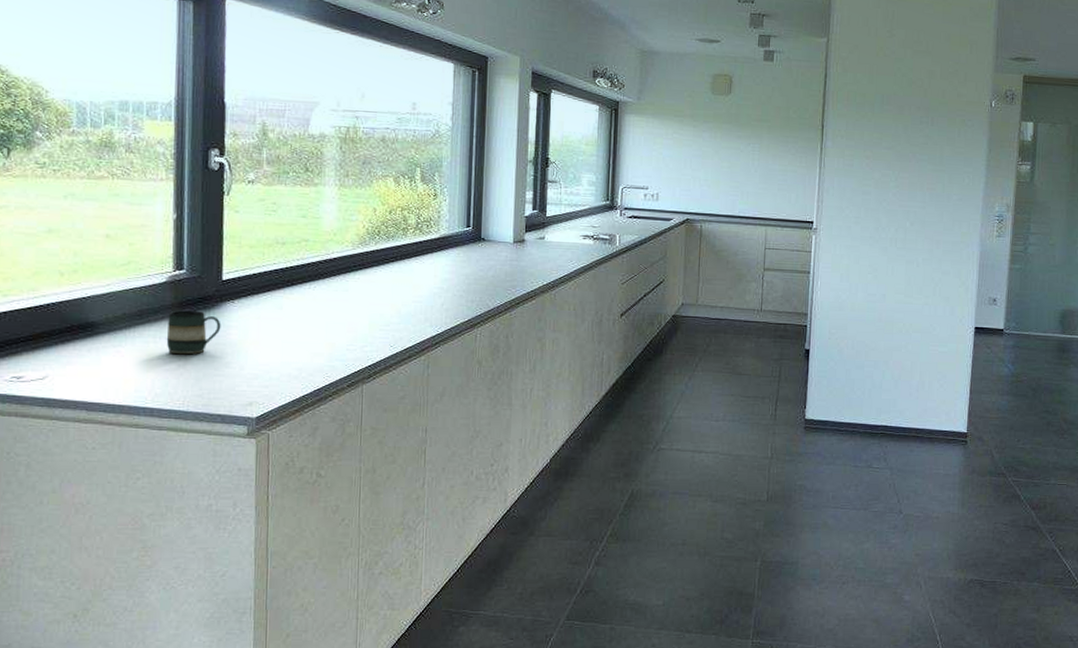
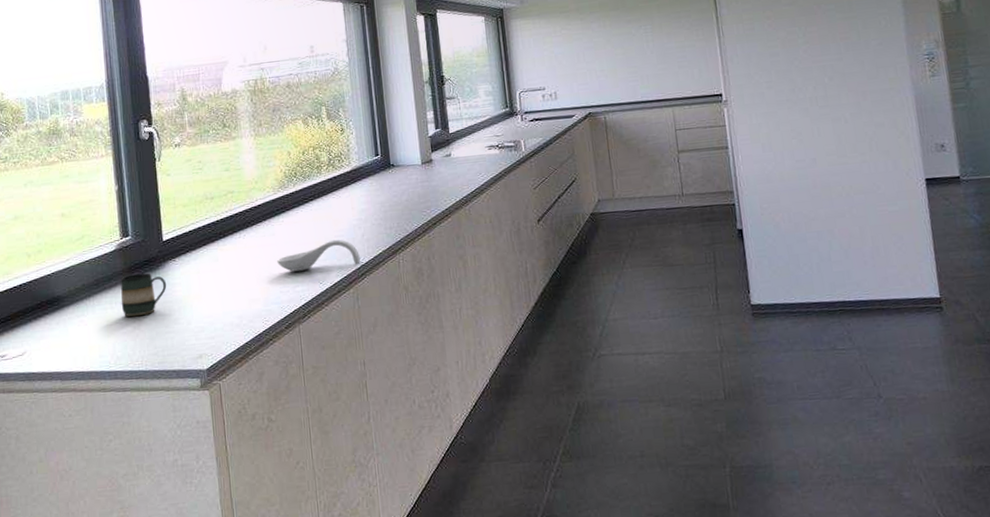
spoon rest: none [347,304,436,332] -> present [277,239,360,272]

